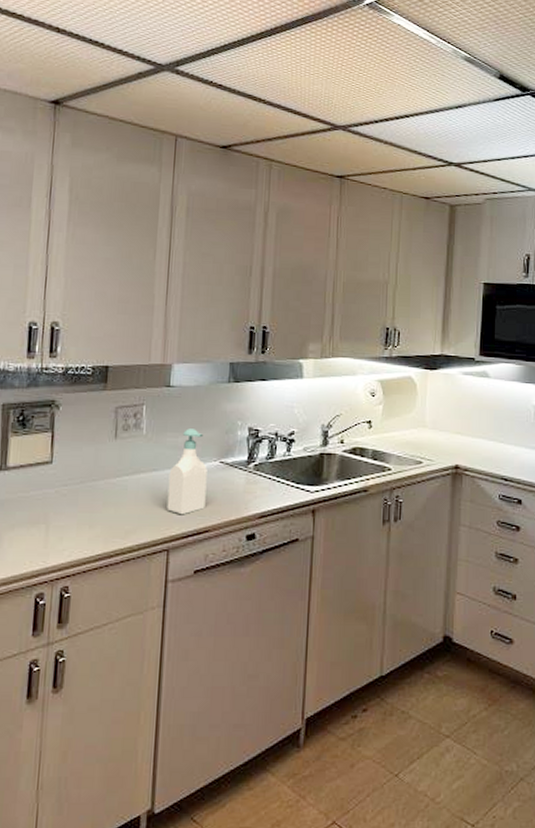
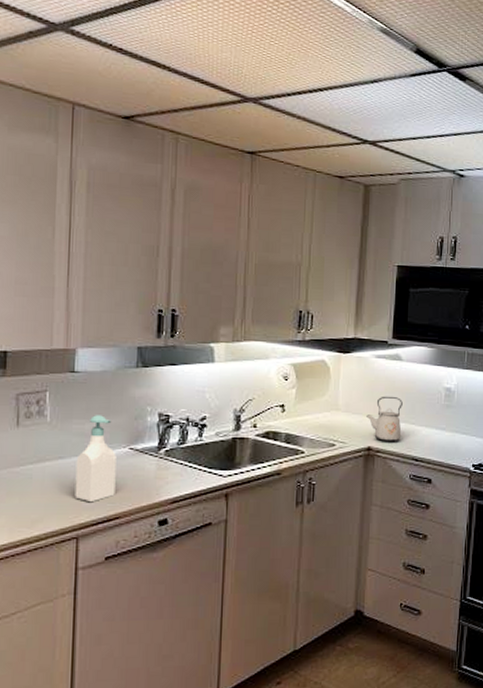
kettle: none [454,413,491,461] -> present [367,396,403,442]

